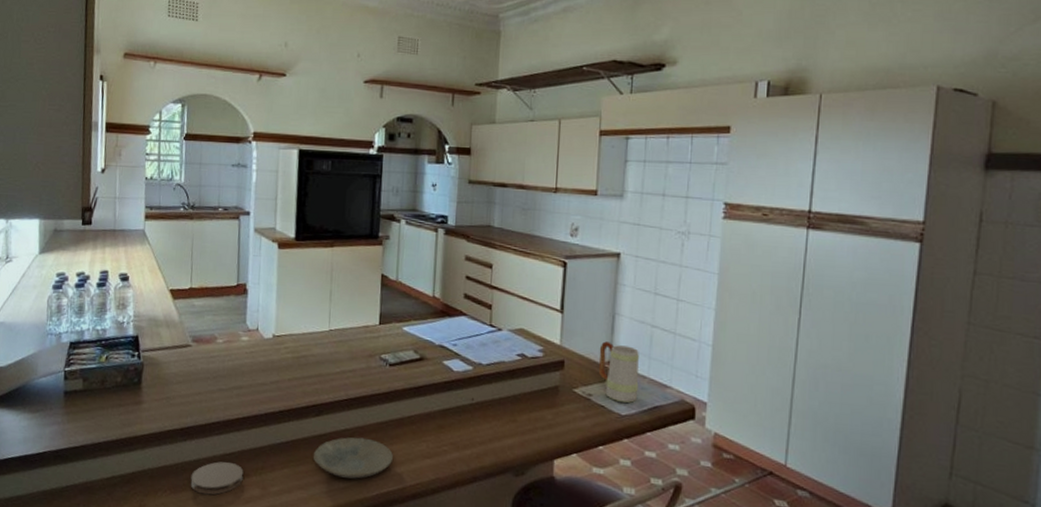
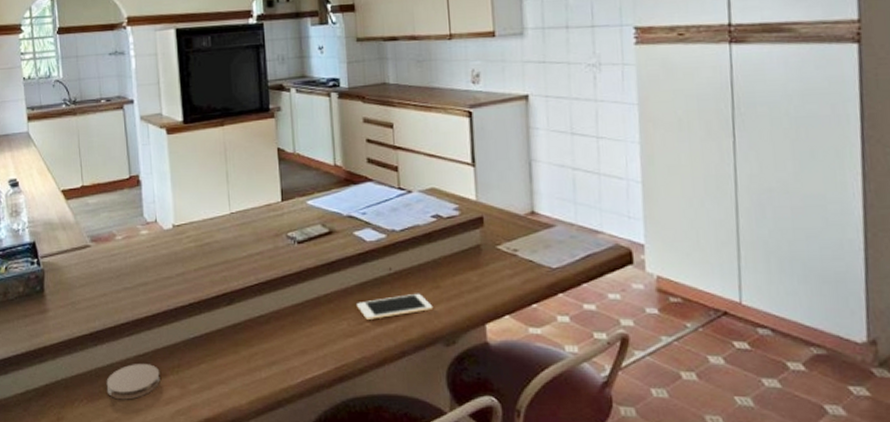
plate: present [313,437,393,479] -> none [229,322,314,367]
cell phone: none [436,424,508,445] -> present [356,293,434,319]
mug: present [598,341,639,403] -> none [519,191,568,254]

